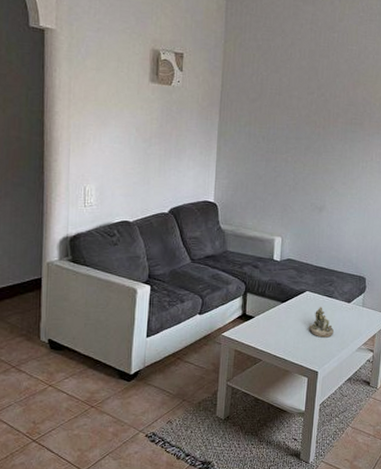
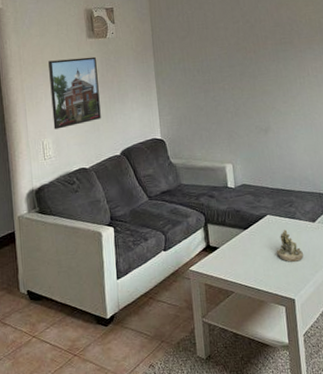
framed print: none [99,100,156,176] -> present [48,56,101,130]

